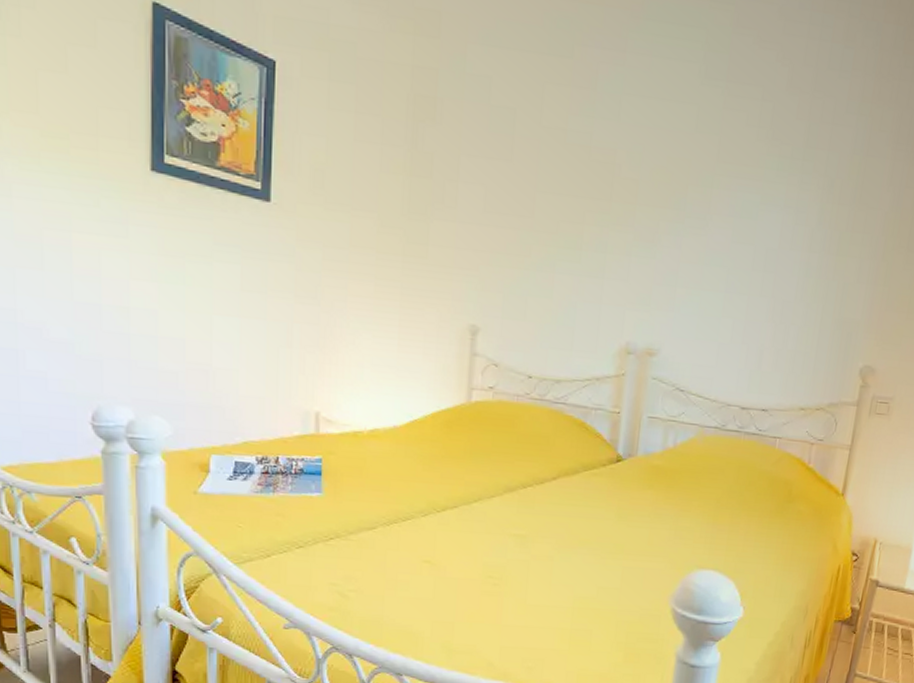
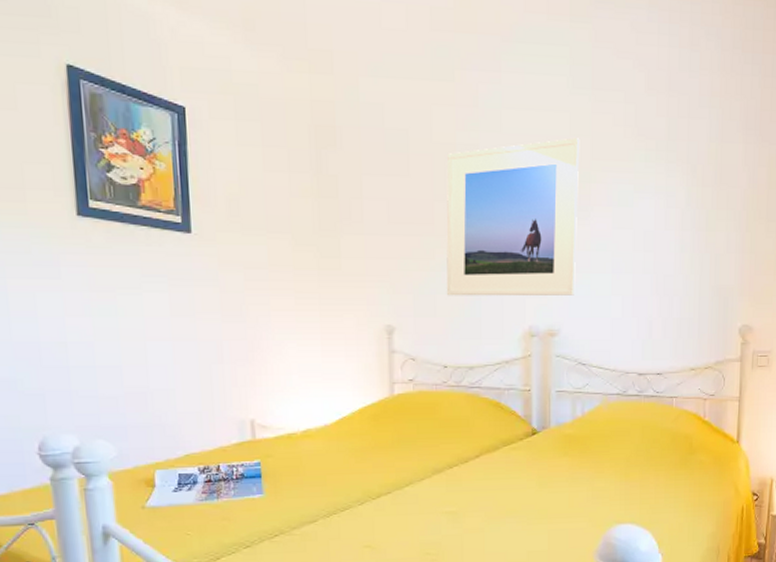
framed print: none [539,135,707,313] -> present [446,138,580,296]

